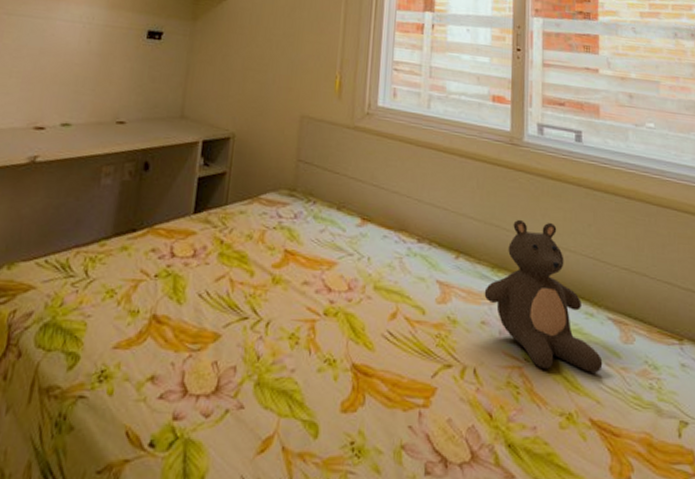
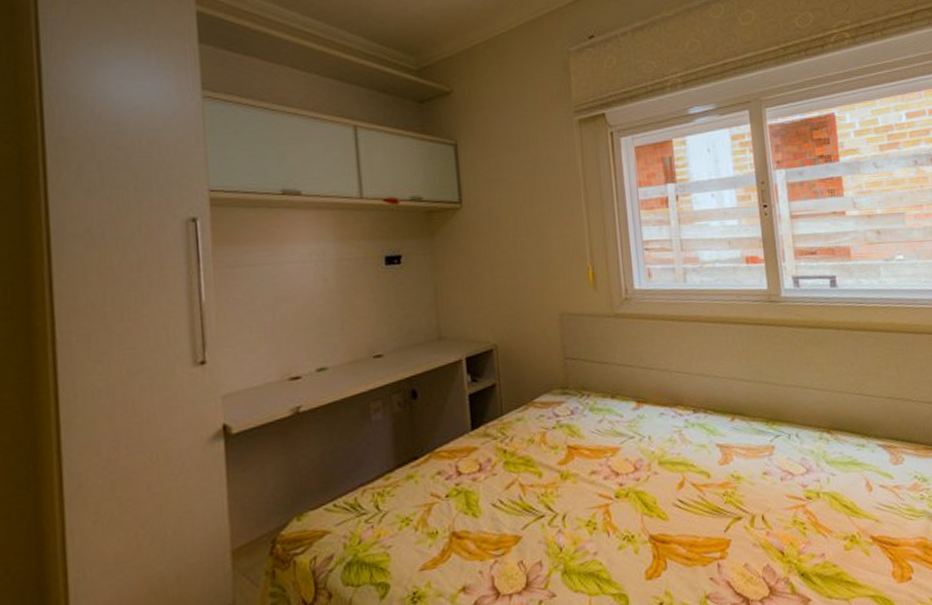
teddy bear: present [484,219,603,374] -> none [762,369,878,503]

